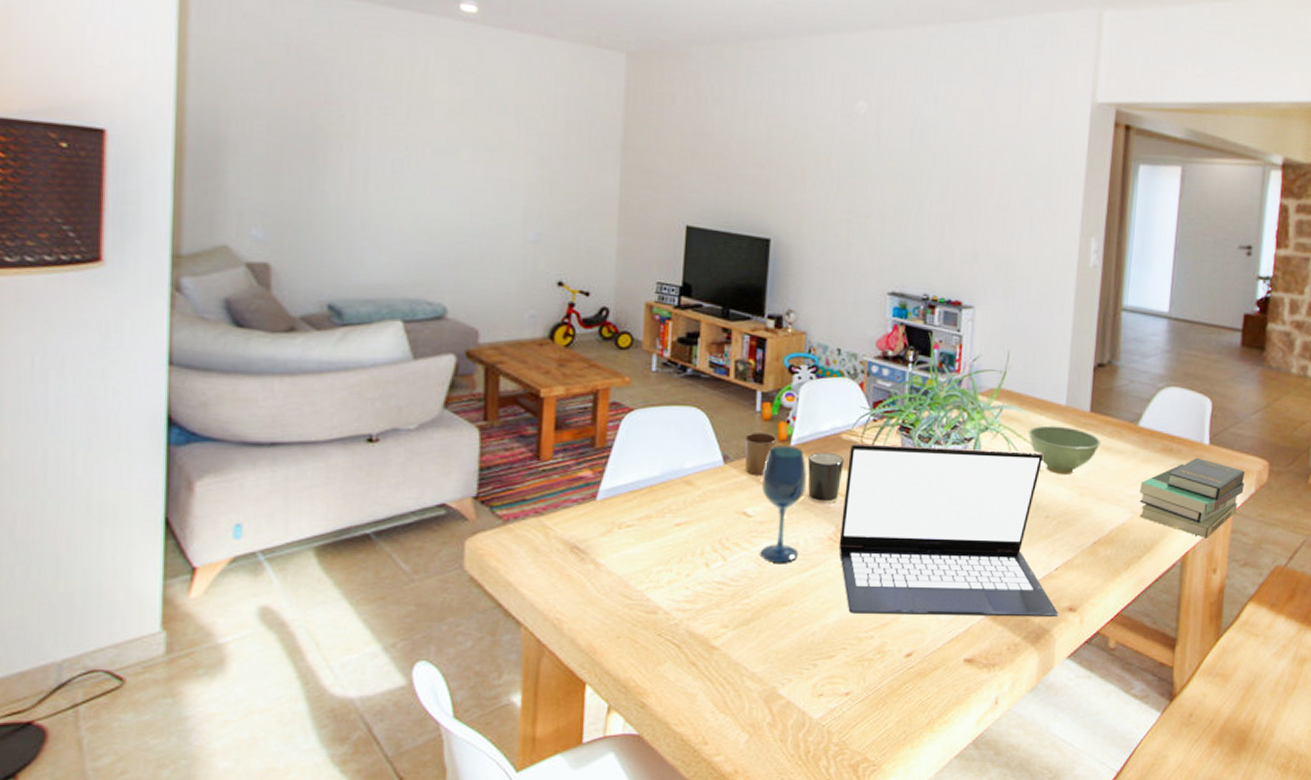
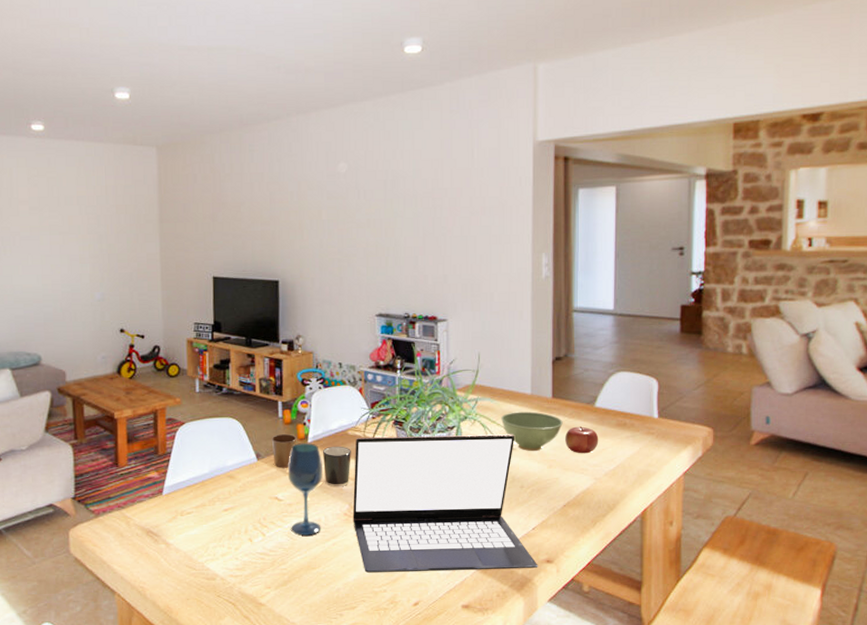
fruit: none [1100,448,1141,482] -> present [564,426,599,454]
books: present [1139,457,1246,538] -> none [600,429,692,497]

